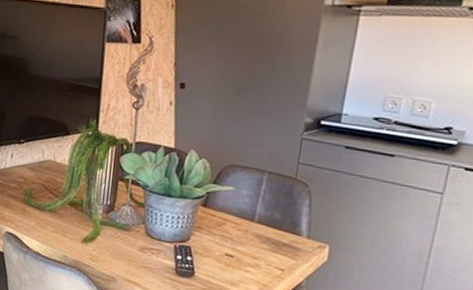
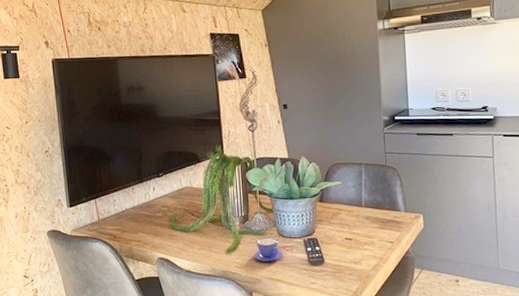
teacup: none [113,233,148,262] -> present [254,237,283,261]

